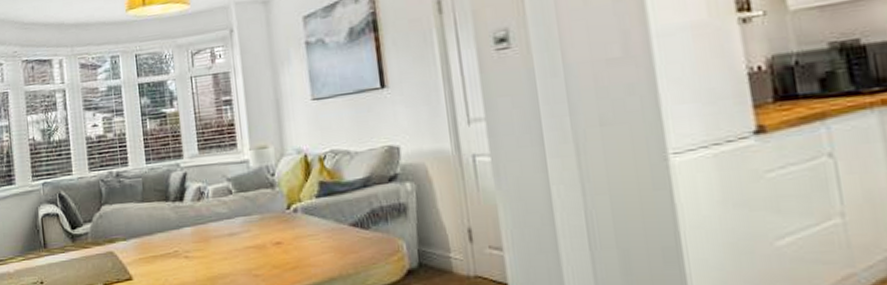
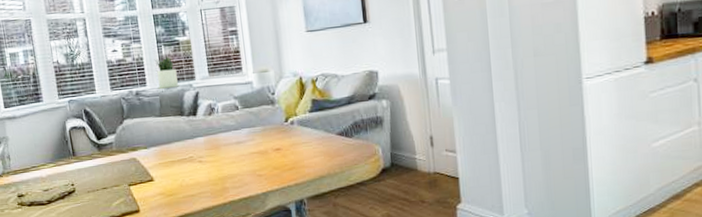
planter: none [139,131,166,171] -> present [155,56,181,90]

